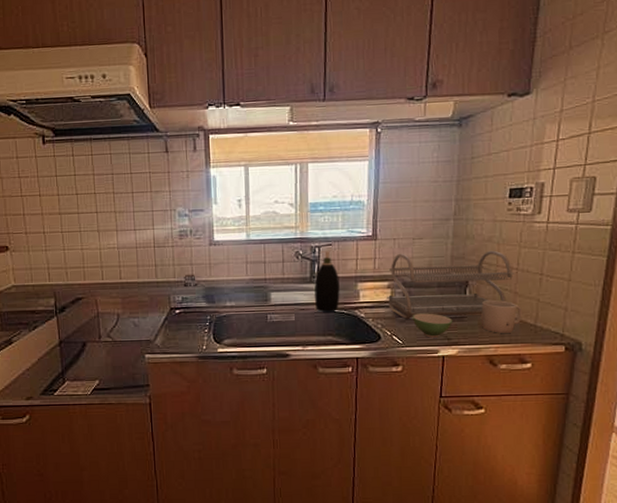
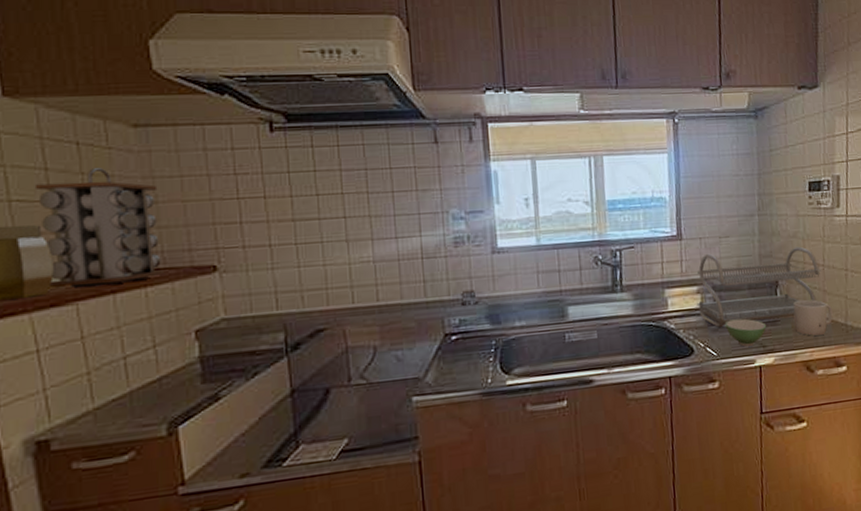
soap dispenser: present [314,250,340,312] -> none [617,254,647,326]

